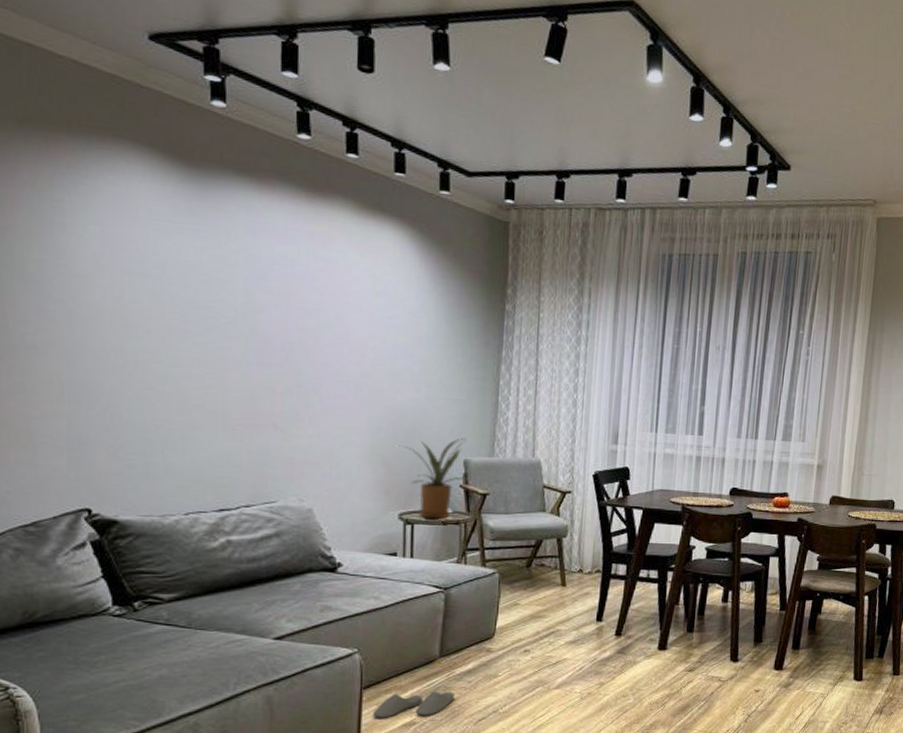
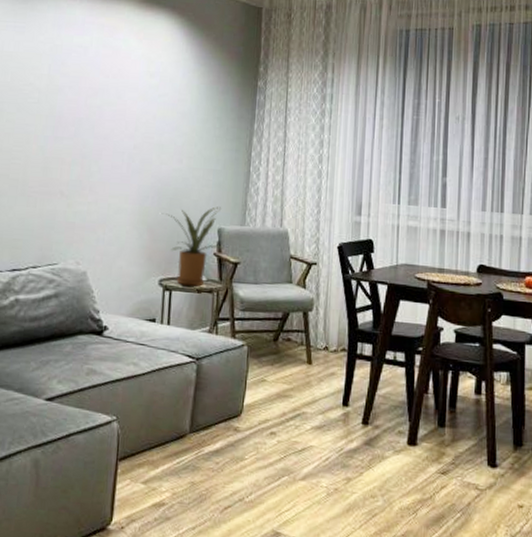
slippers: present [373,690,455,718] -> none [126,468,202,498]

